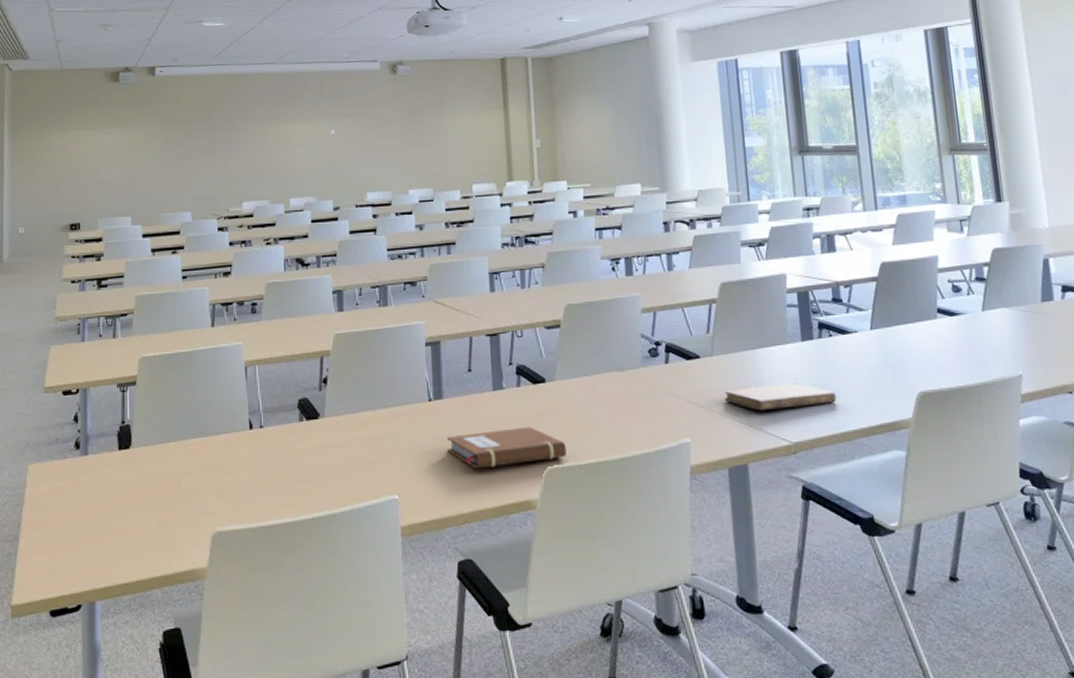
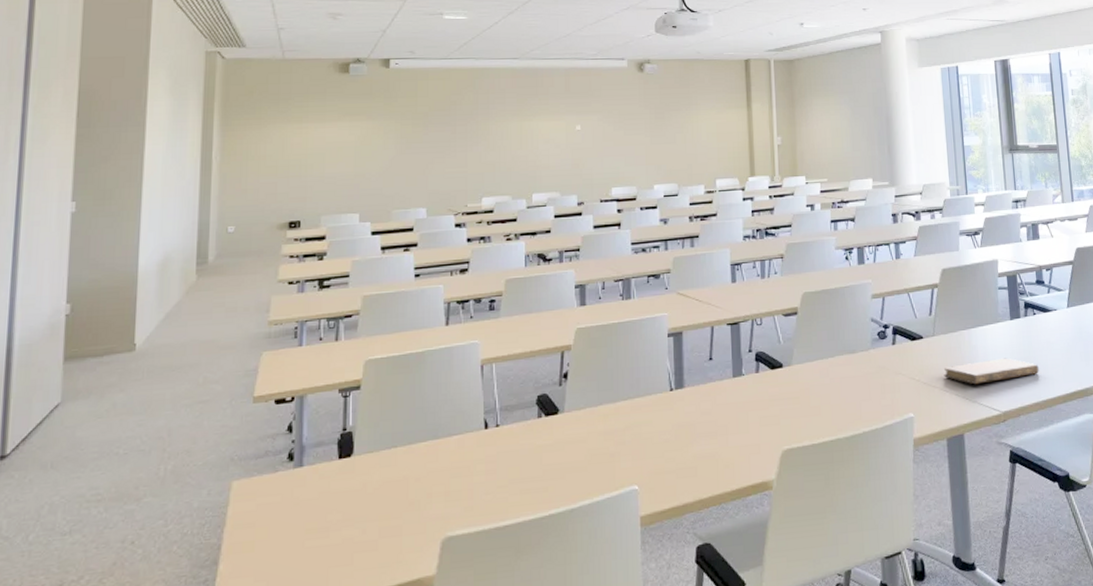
notebook: present [447,426,567,469] -> none [688,410,802,455]

